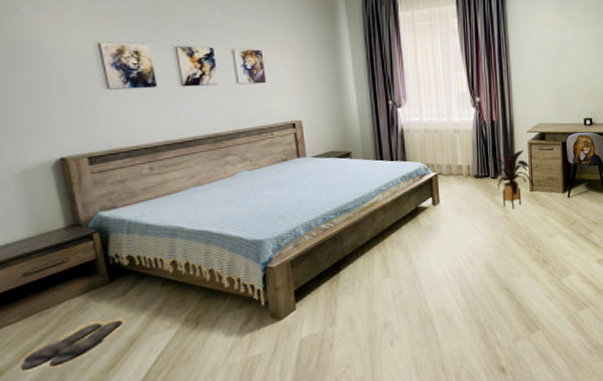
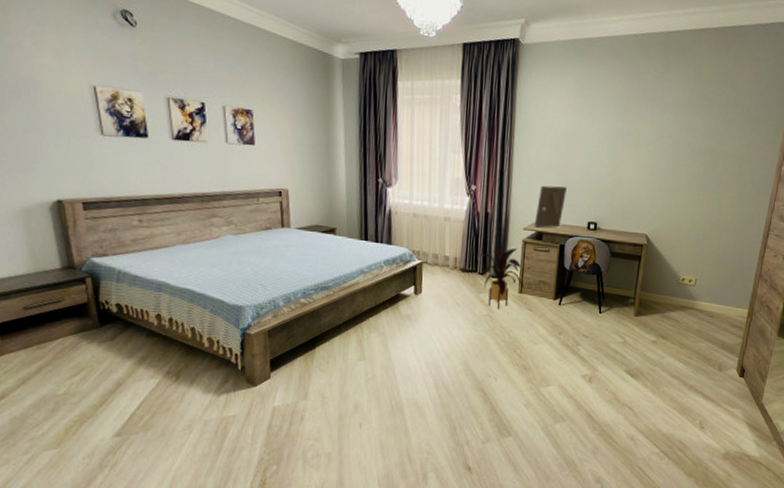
slippers: present [21,320,122,371] -> none [21,362,110,397]
picture frame: none [536,90,562,129] -> present [534,185,567,228]

